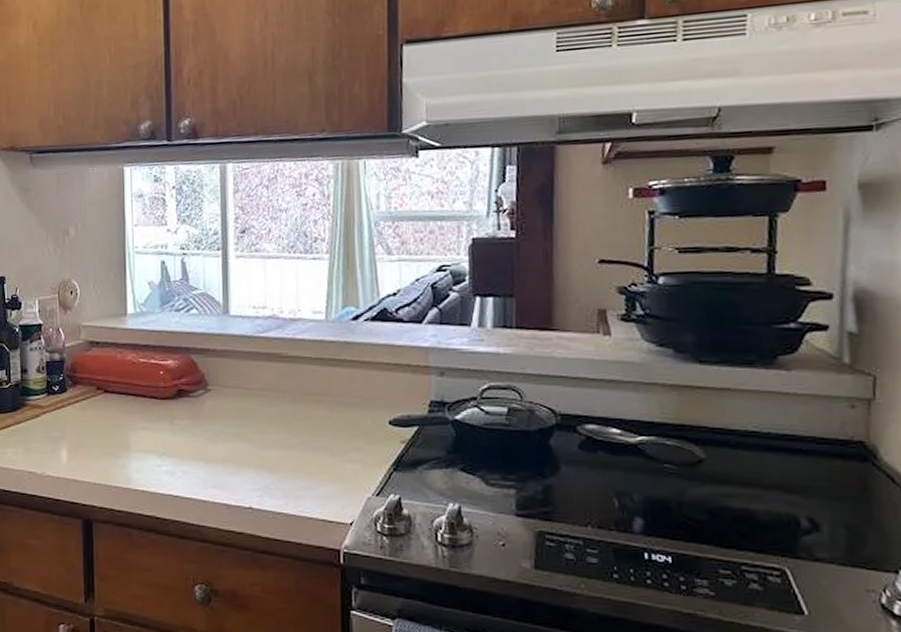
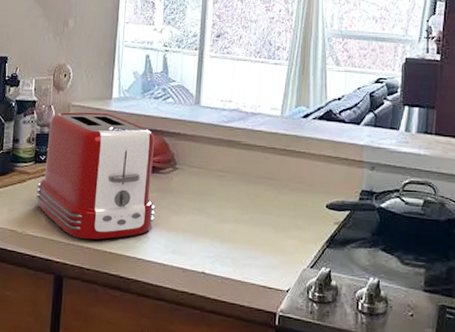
toaster: none [52,332,189,478] -> present [36,112,155,240]

